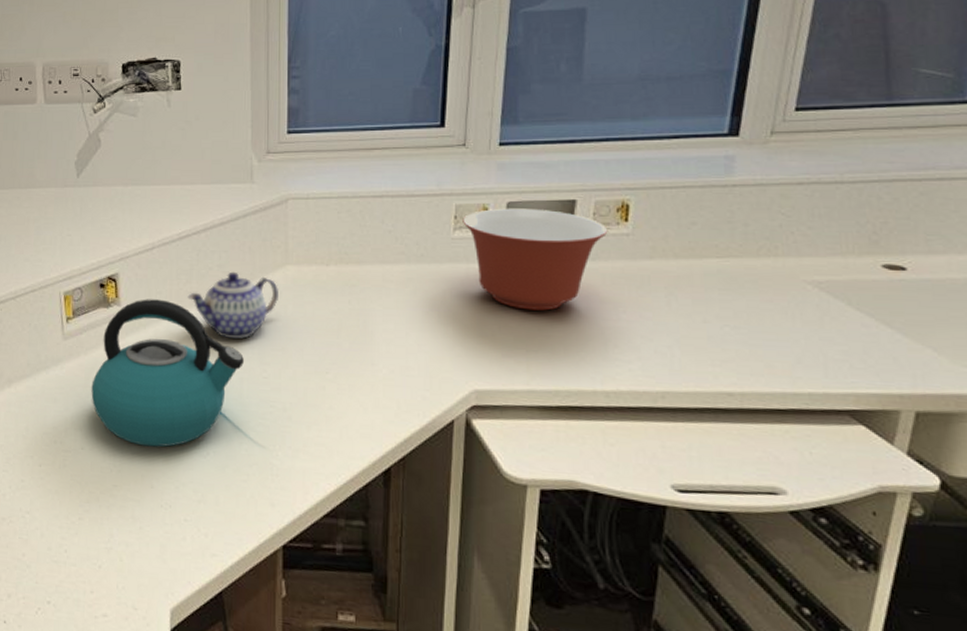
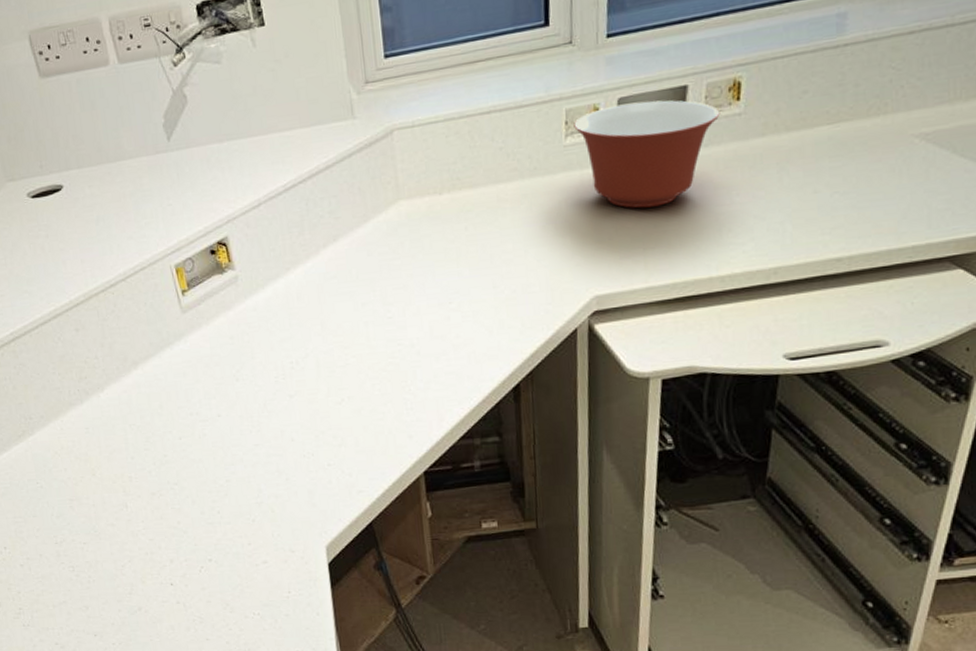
kettle: present [91,299,244,447] -> none [218,256,367,403]
teapot: present [187,271,278,340] -> none [302,216,394,285]

